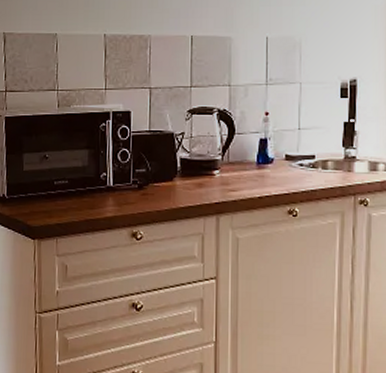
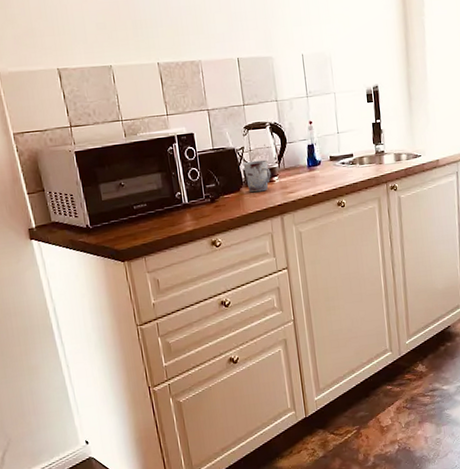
cup: none [180,149,212,185] -> present [243,159,271,193]

